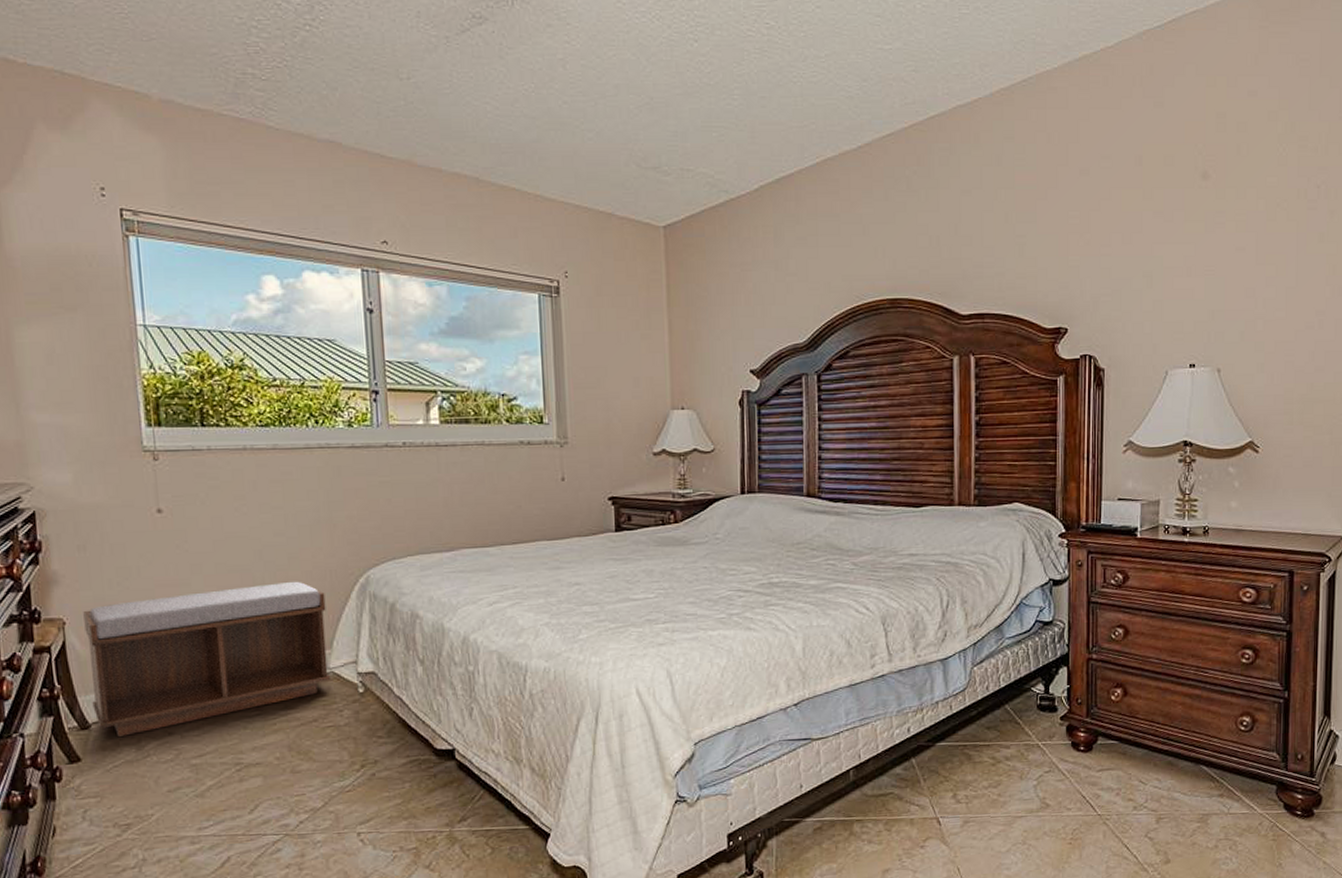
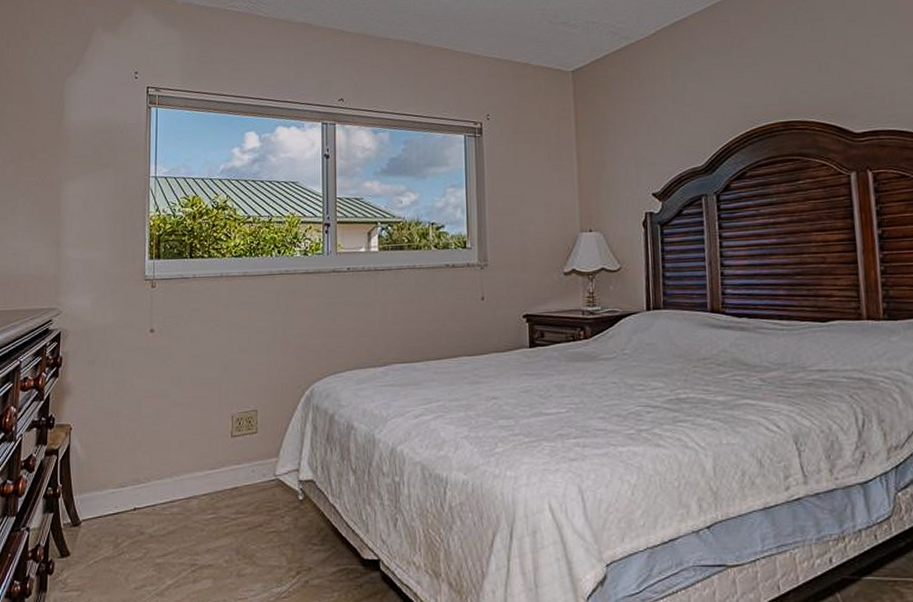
bench: present [83,581,331,738] -> none [84,393,277,535]

